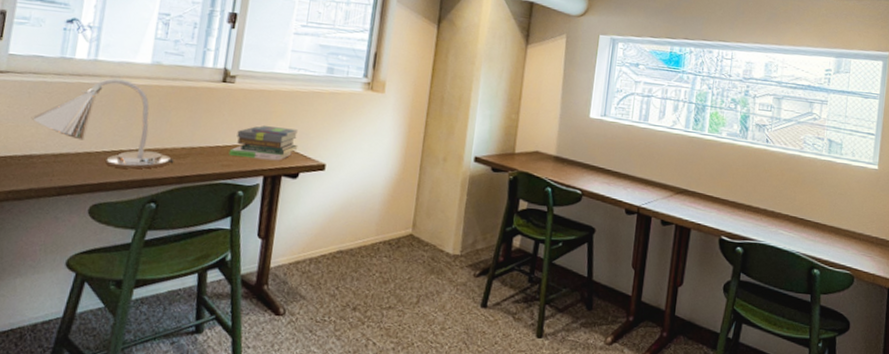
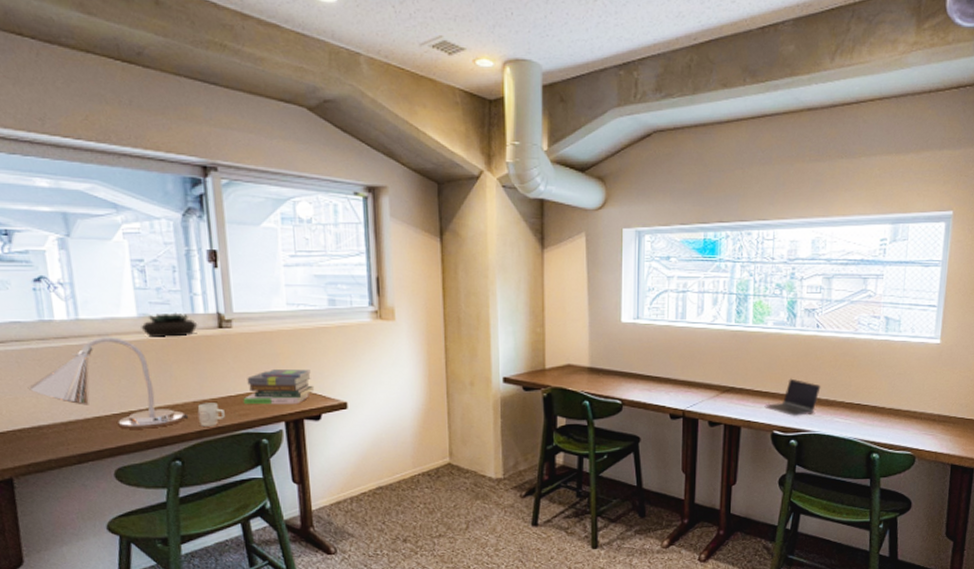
succulent plant: none [151,63,205,87] -> present [141,312,198,337]
mug: none [182,150,209,173] -> present [197,403,225,427]
laptop computer: none [714,187,768,224] -> present [764,378,821,416]

